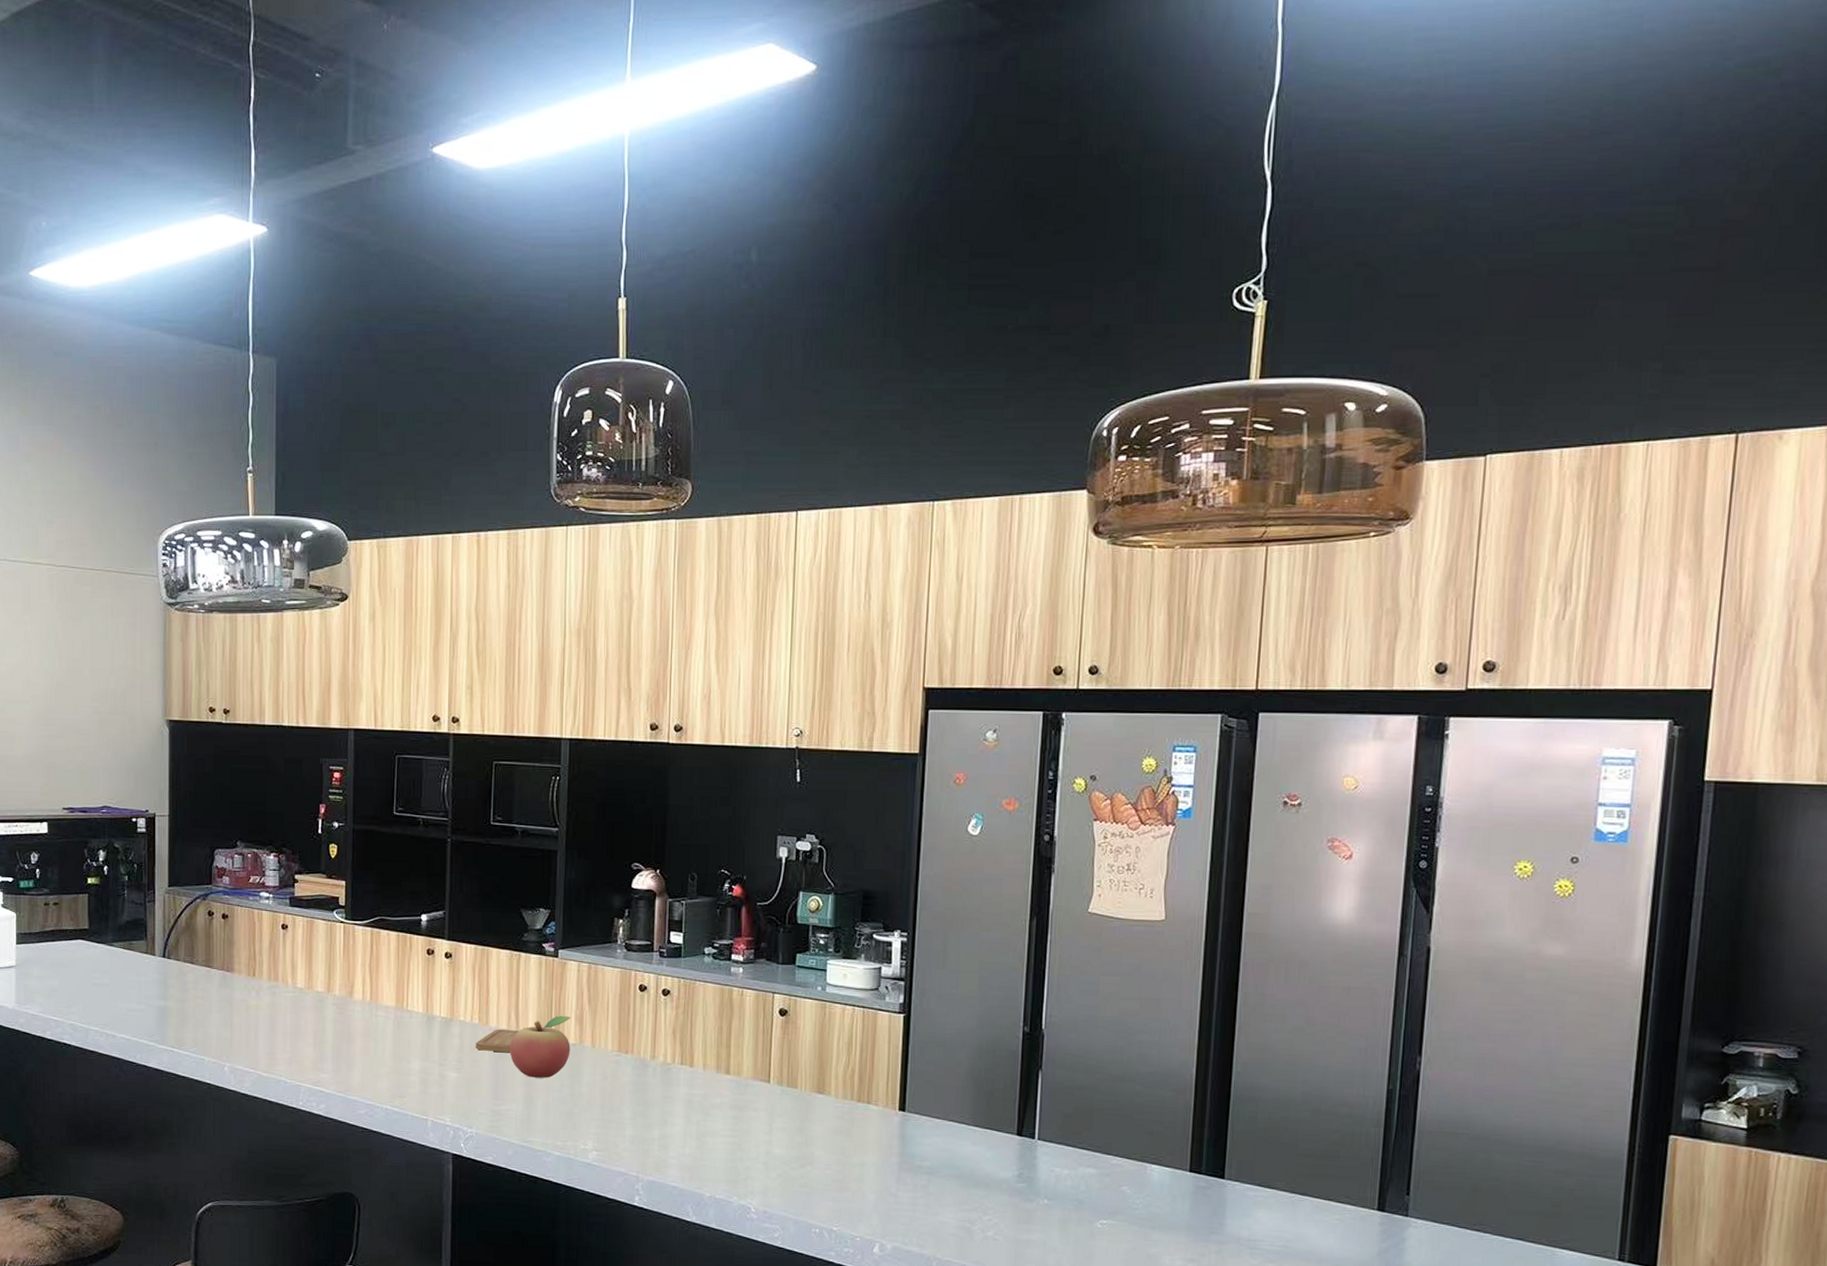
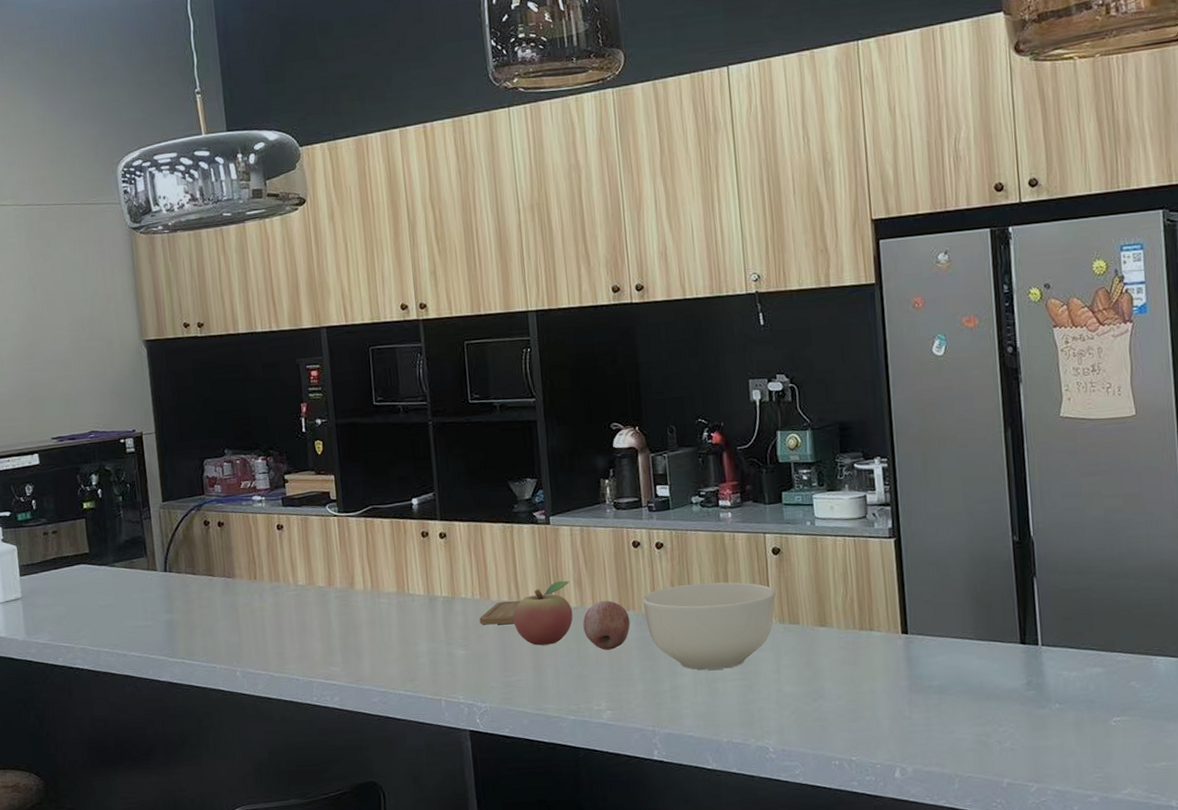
fruit: none [579,1040,627,1091] -> present [583,600,631,650]
bowl: none [642,1034,777,1124] -> present [642,582,776,670]

